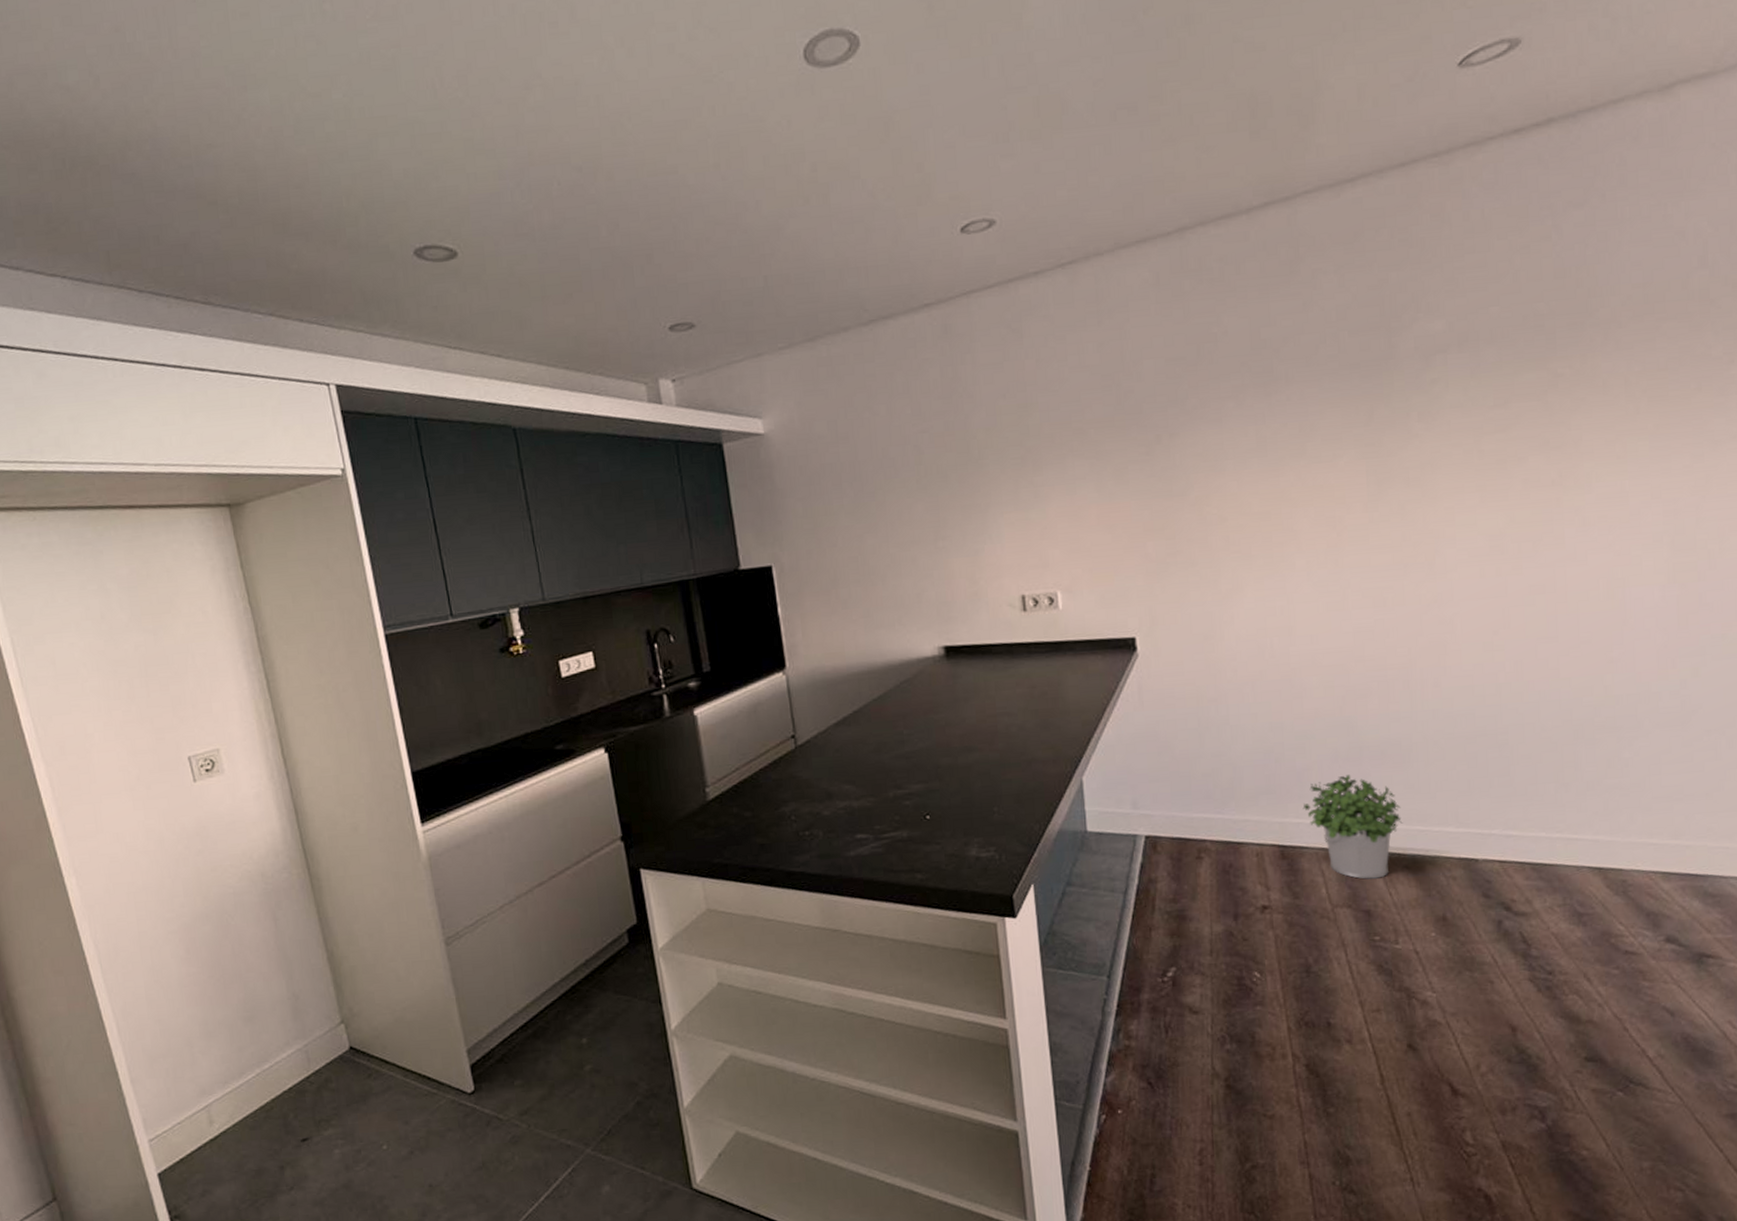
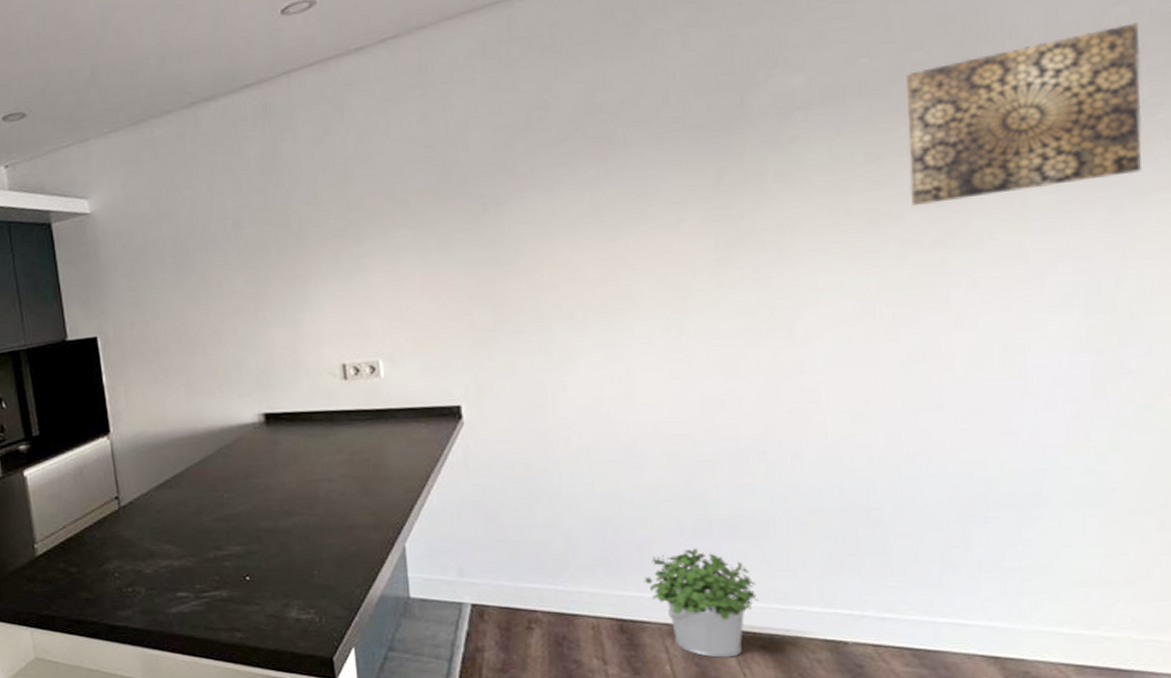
wall art: none [1530,286,1718,448] -> present [906,22,1143,206]

